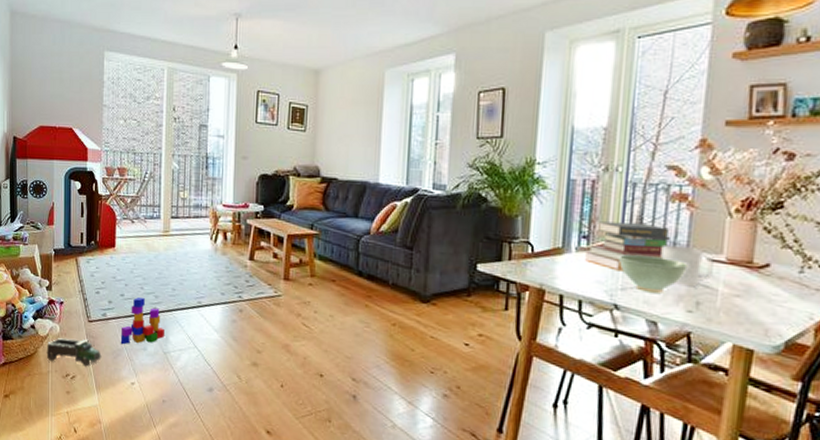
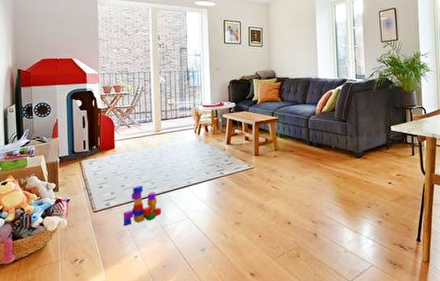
toy truck: present [46,338,102,367] -> none [55,227,107,252]

